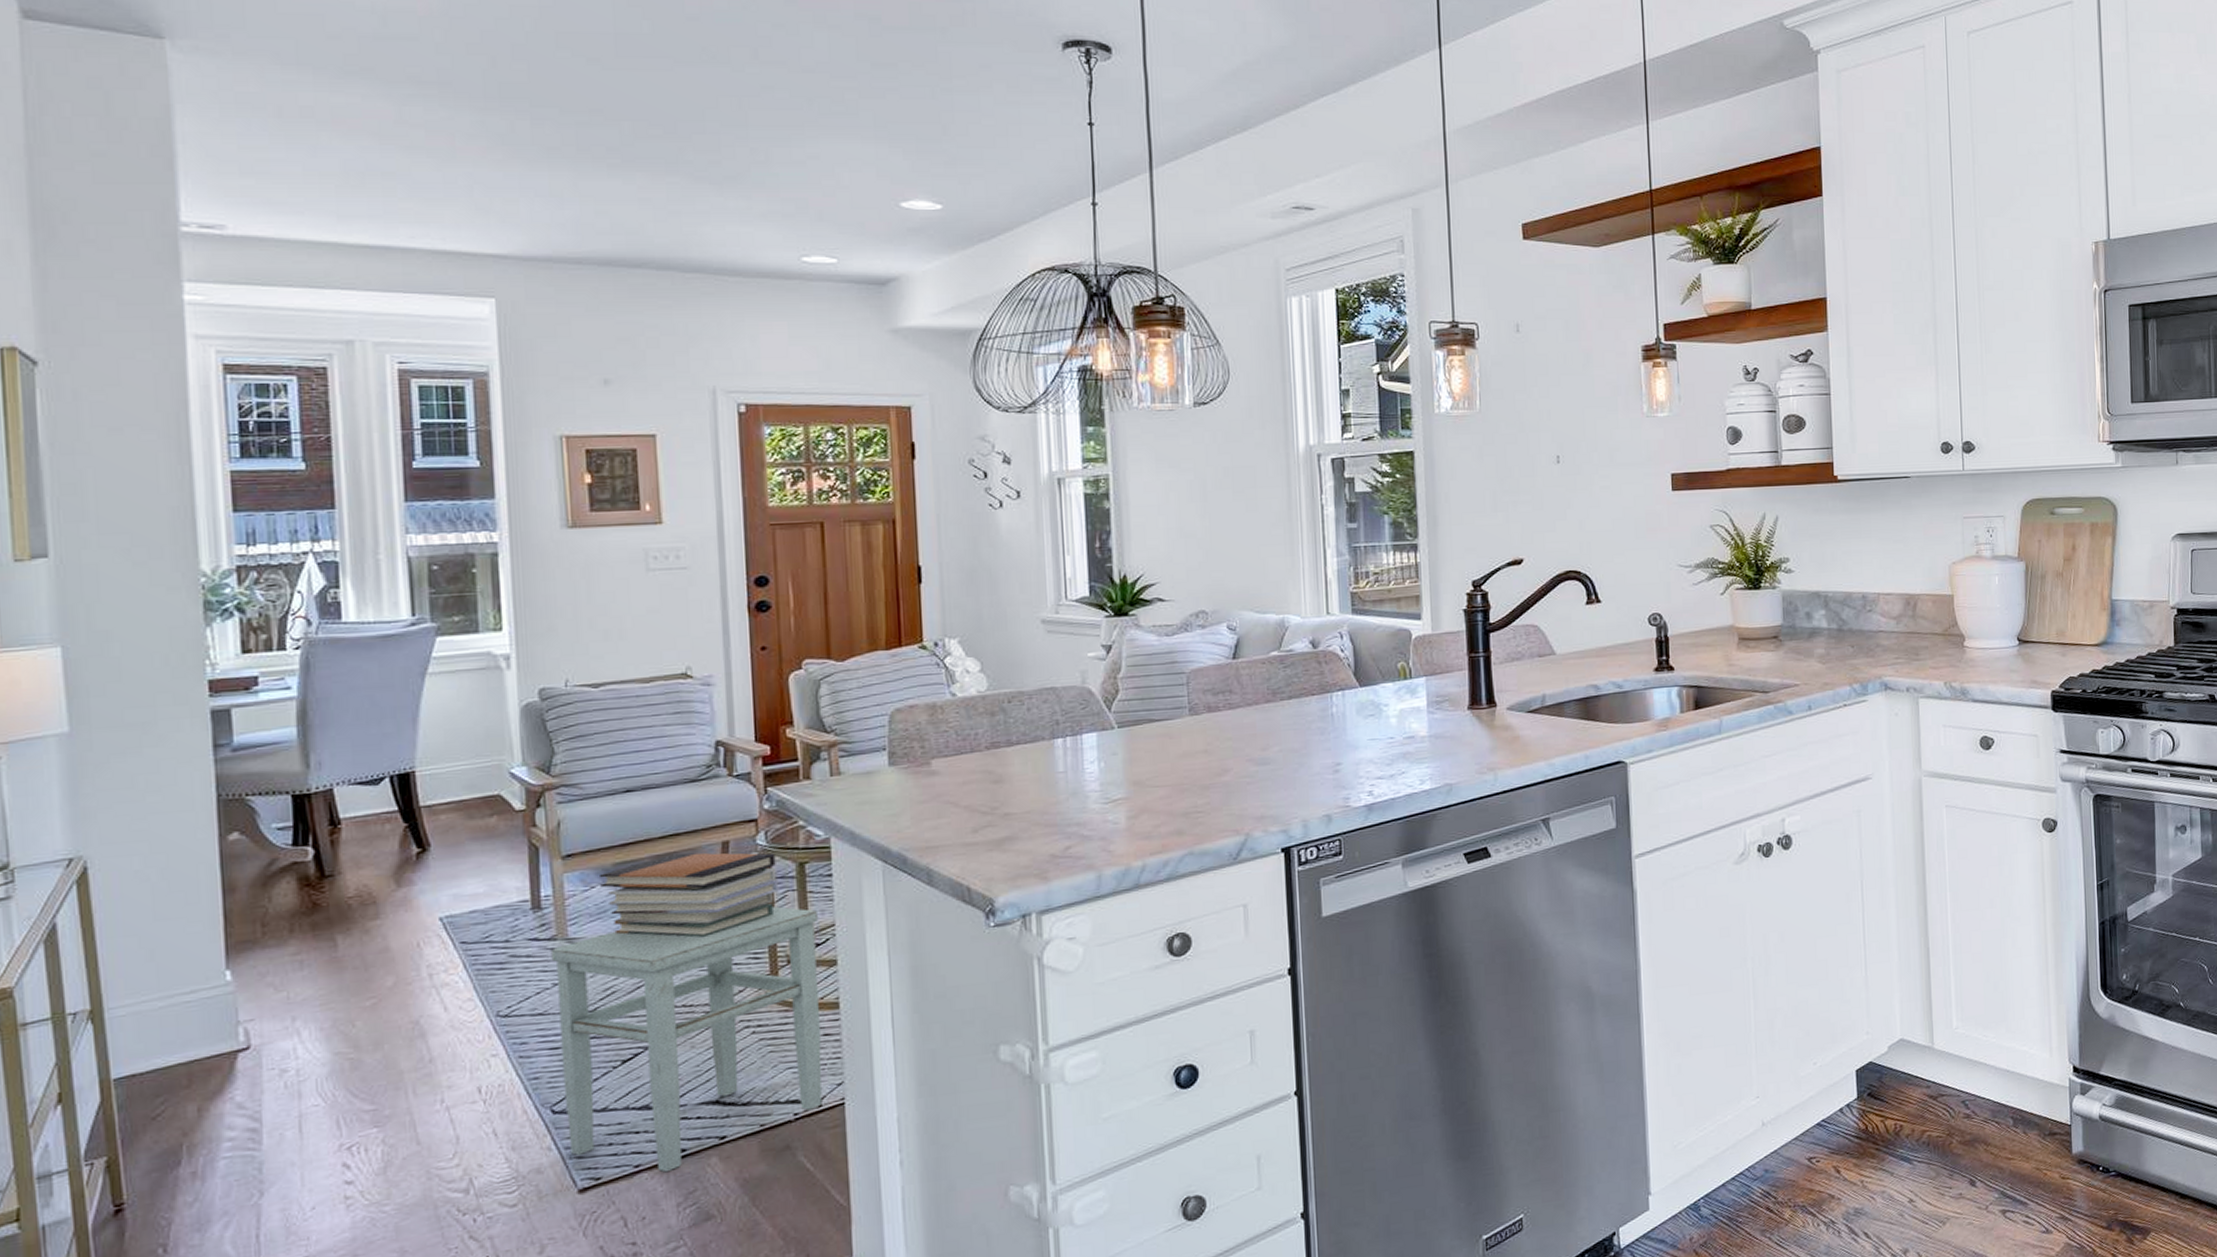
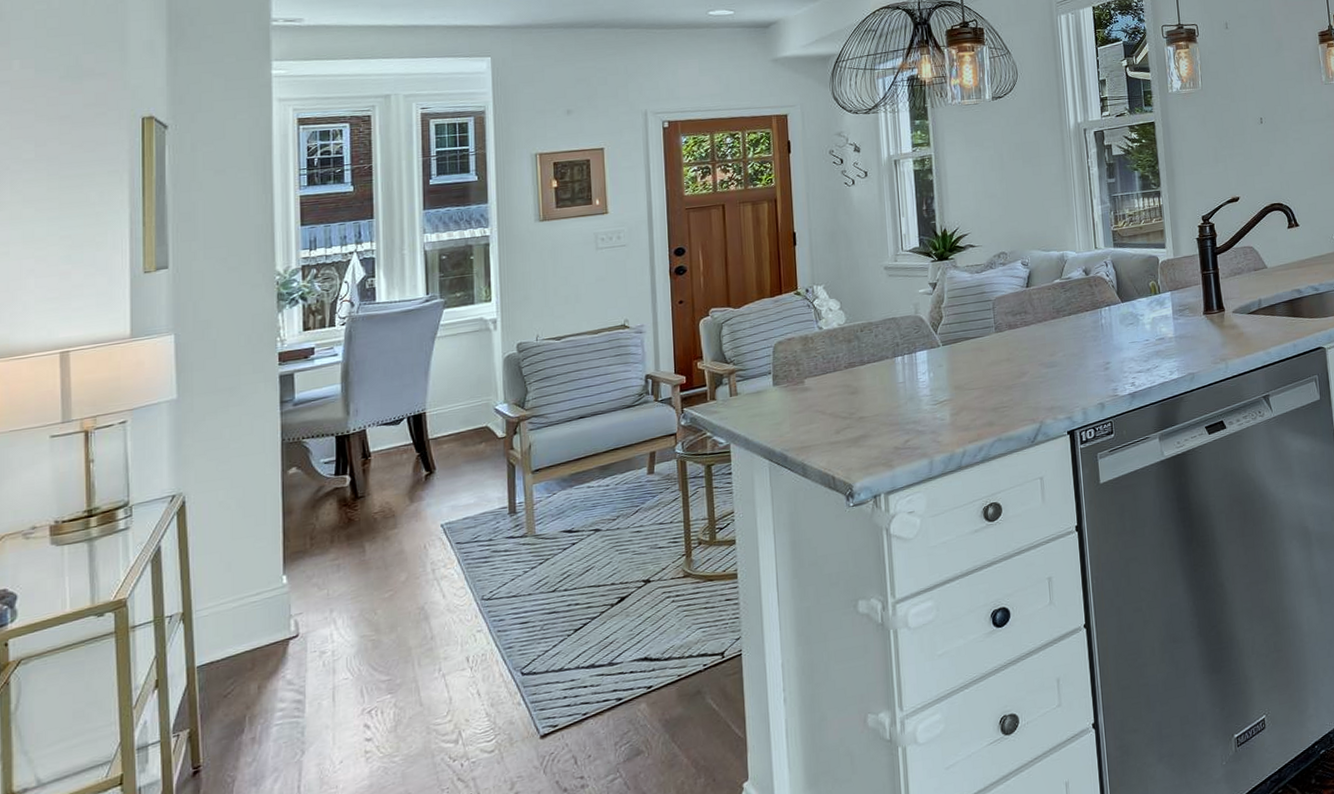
stool: present [550,906,822,1173] -> none [522,500,725,718]
book stack: present [600,852,779,938] -> none [560,458,692,530]

